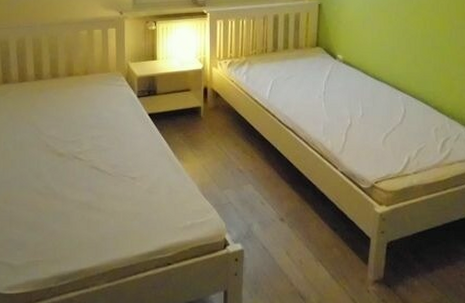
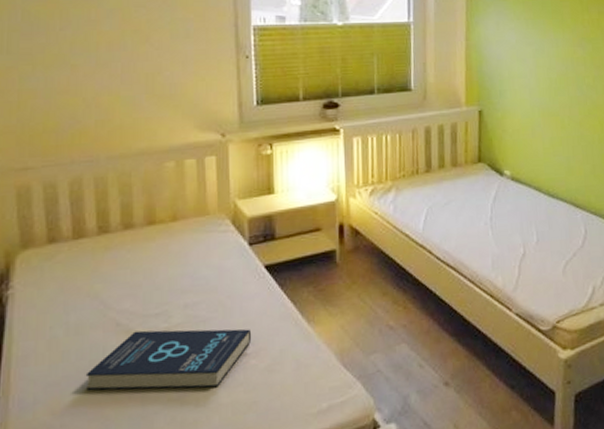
book: none [26,152,138,199] -> present [85,329,252,391]

